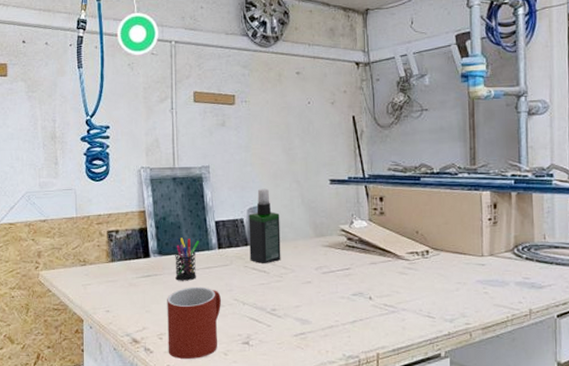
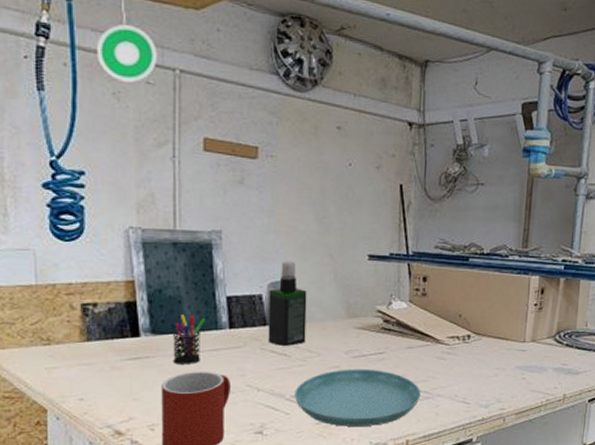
saucer: none [274,284,387,339] -> present [295,369,421,427]

